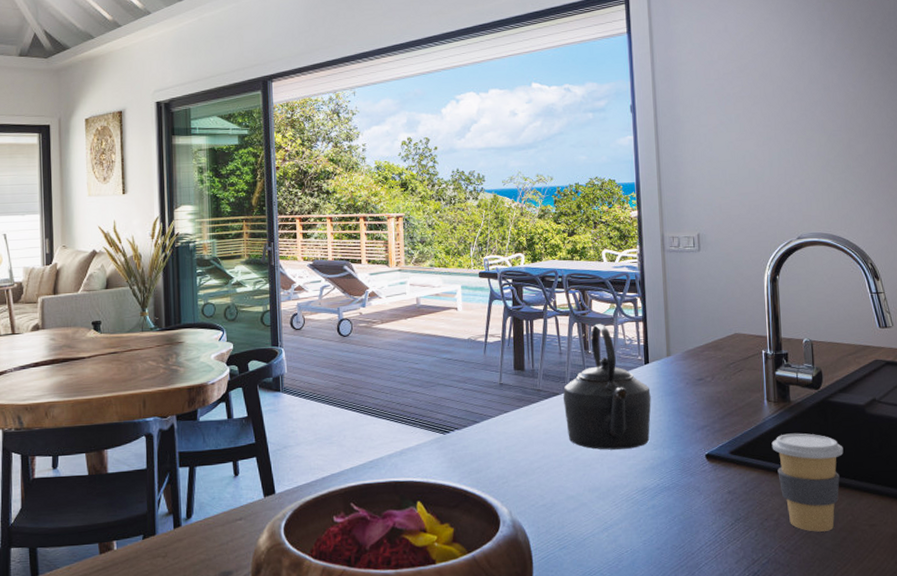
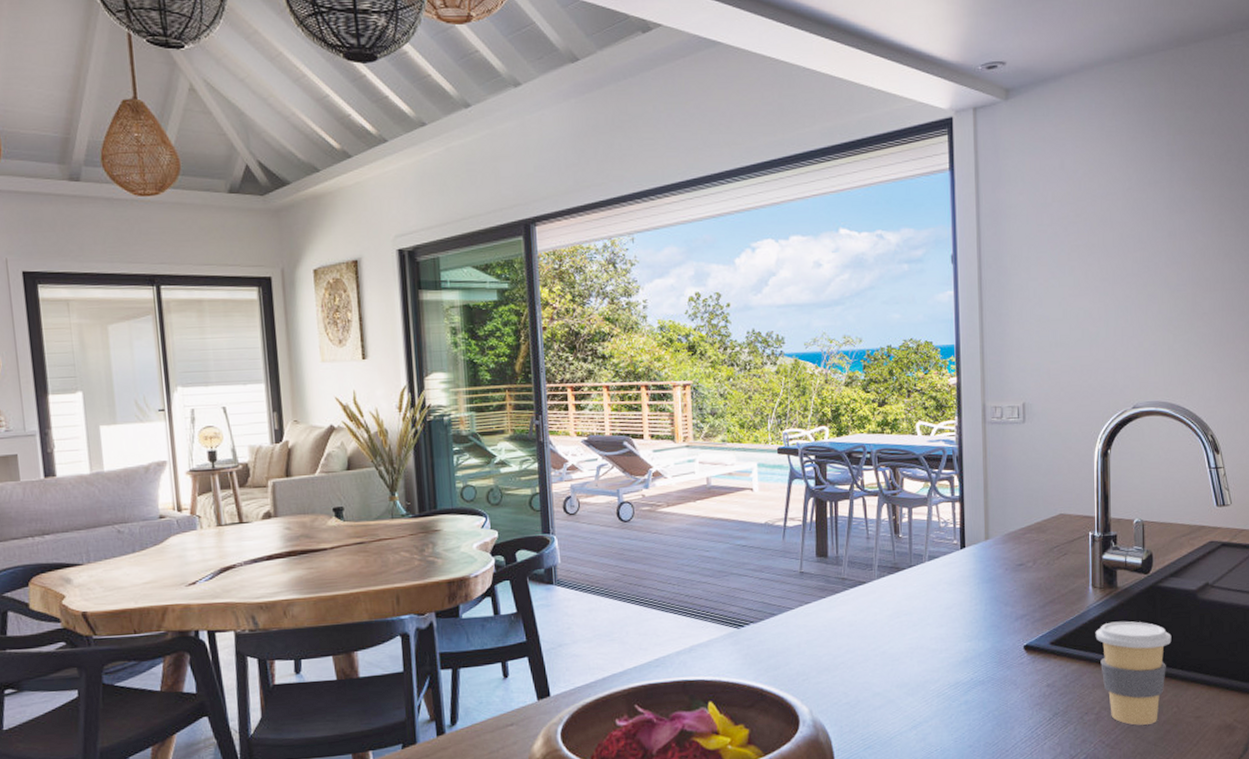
kettle: present [563,324,651,450] -> none [870,505,967,643]

